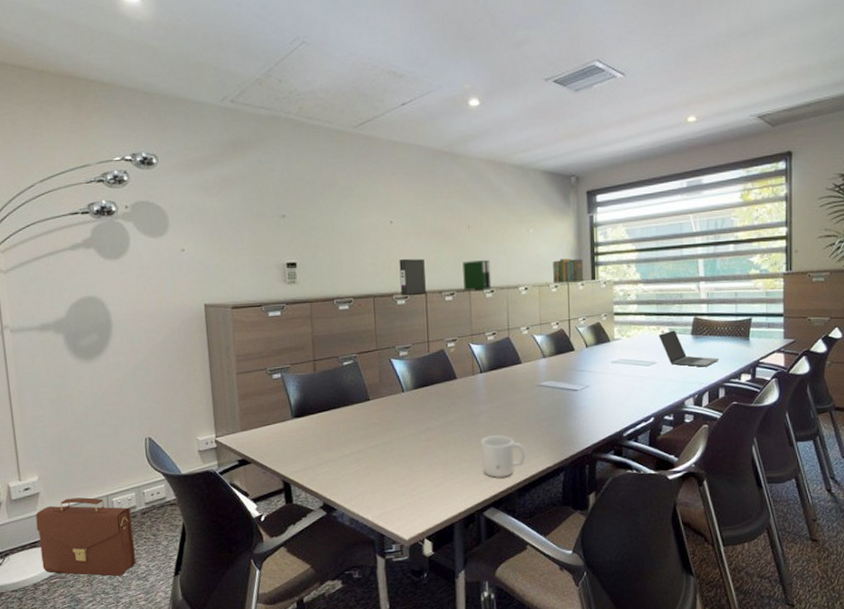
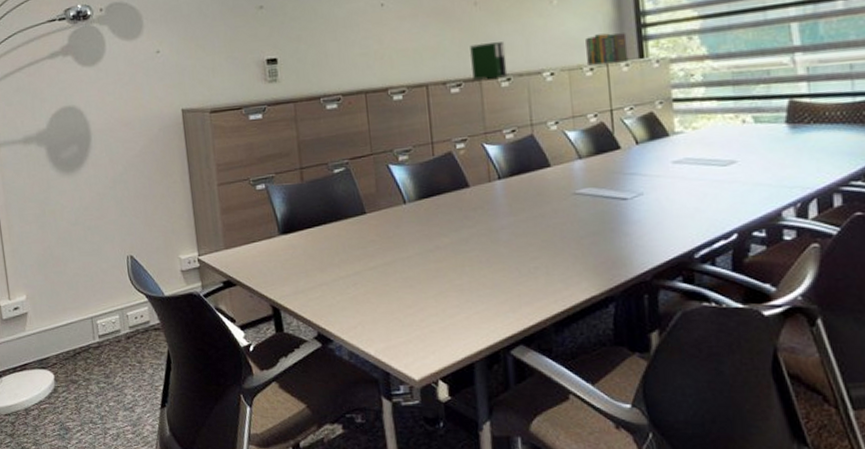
briefcase: present [35,497,137,576] -> none [25,319,123,405]
binder: present [399,258,426,295] -> none [393,45,427,90]
mug: present [481,435,525,478] -> none [503,255,561,308]
laptop: present [659,330,719,367] -> none [738,118,831,166]

